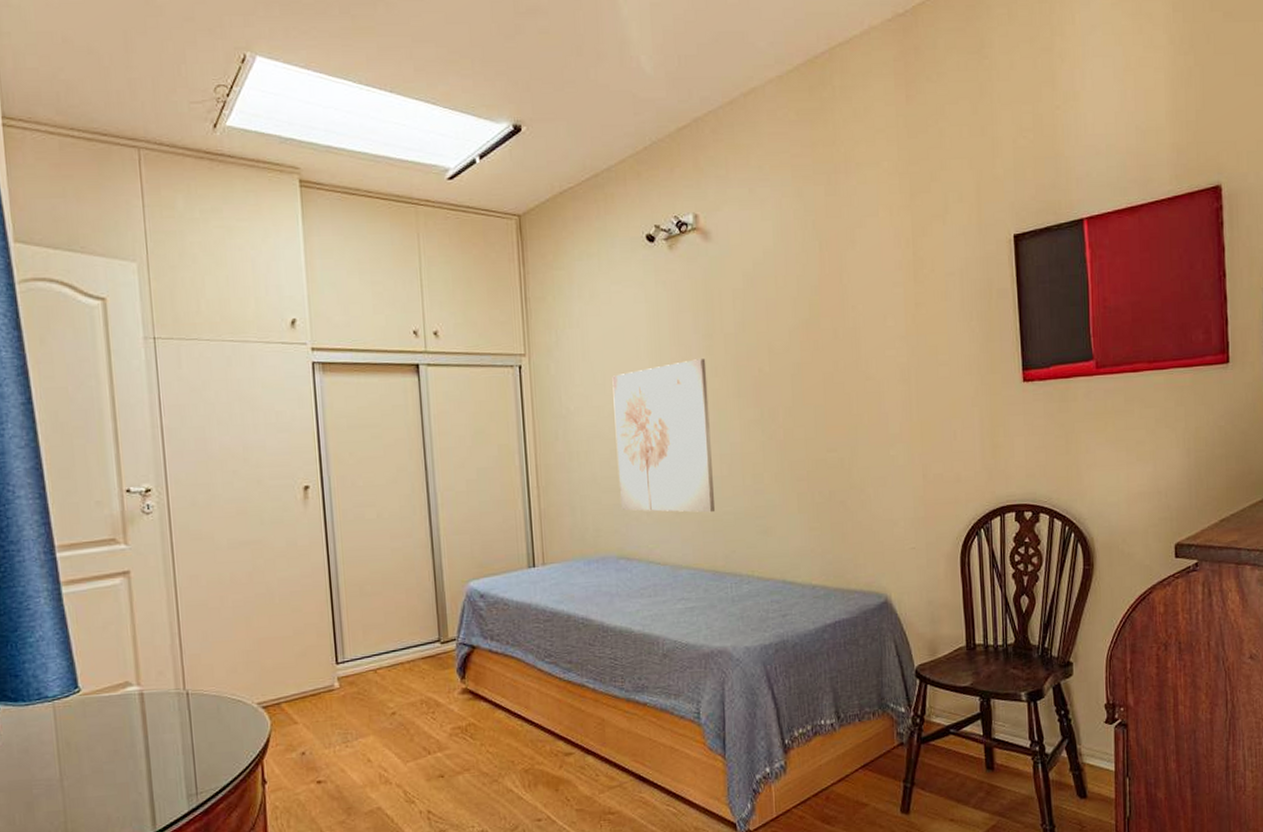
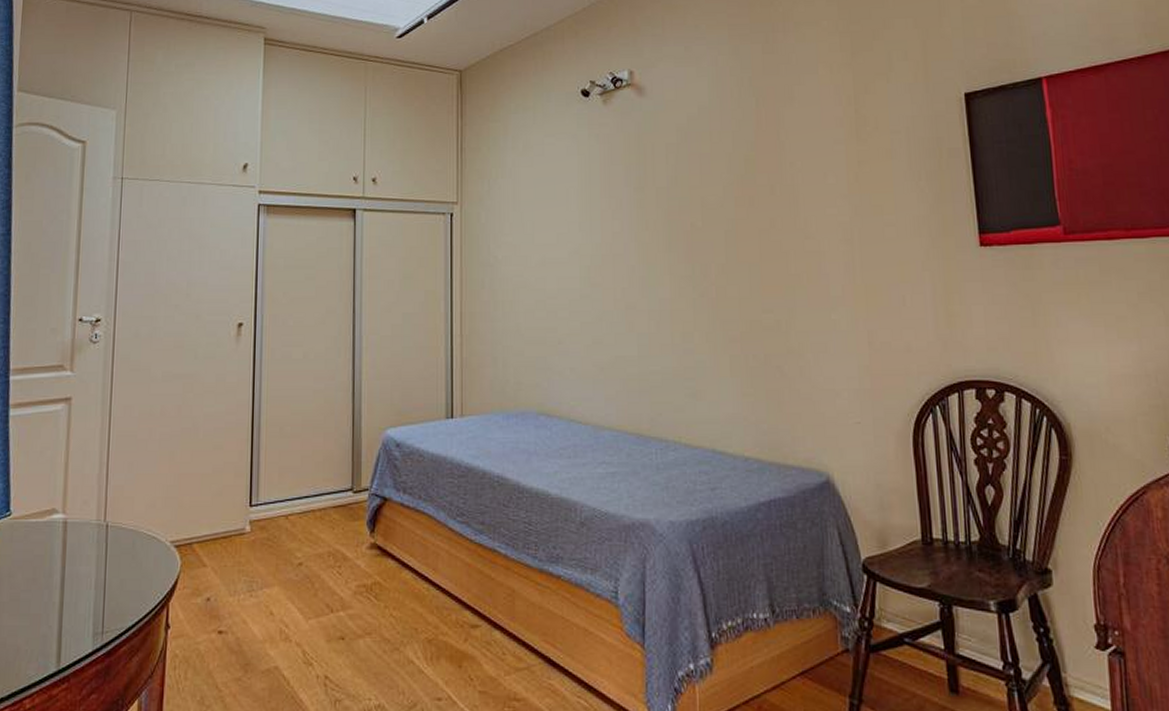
wall art: present [612,359,716,513] -> none [541,212,642,371]

